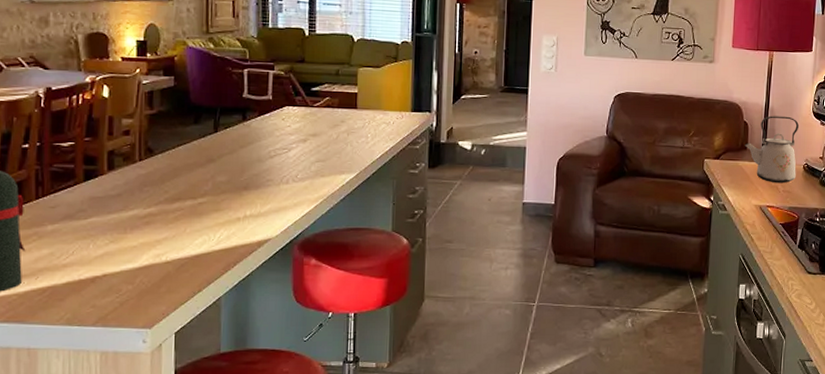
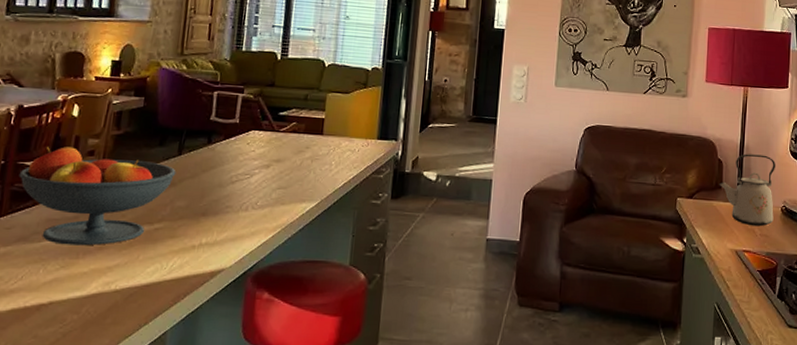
fruit bowl: none [56,127,214,221] -> present [19,147,176,246]

